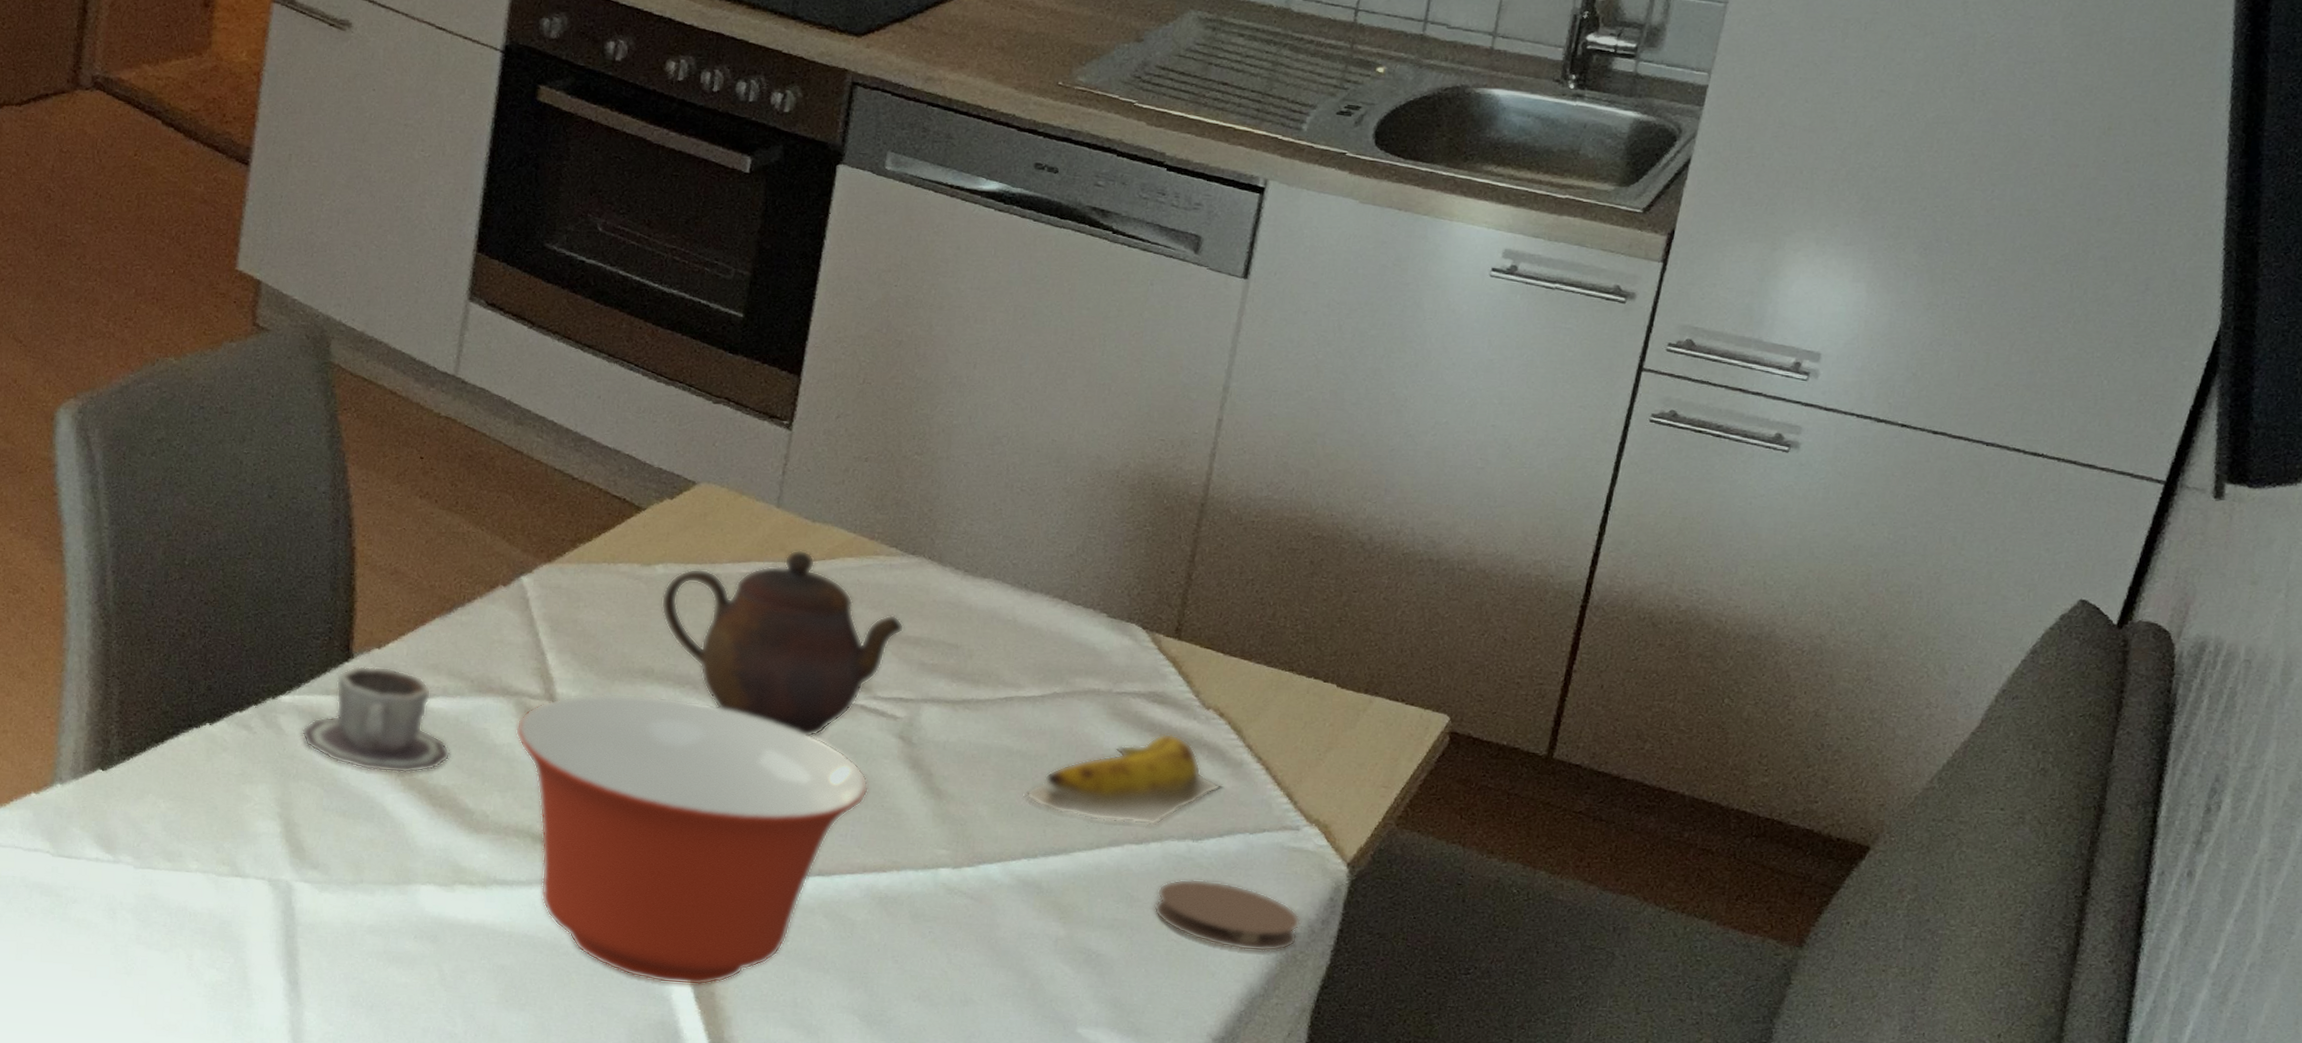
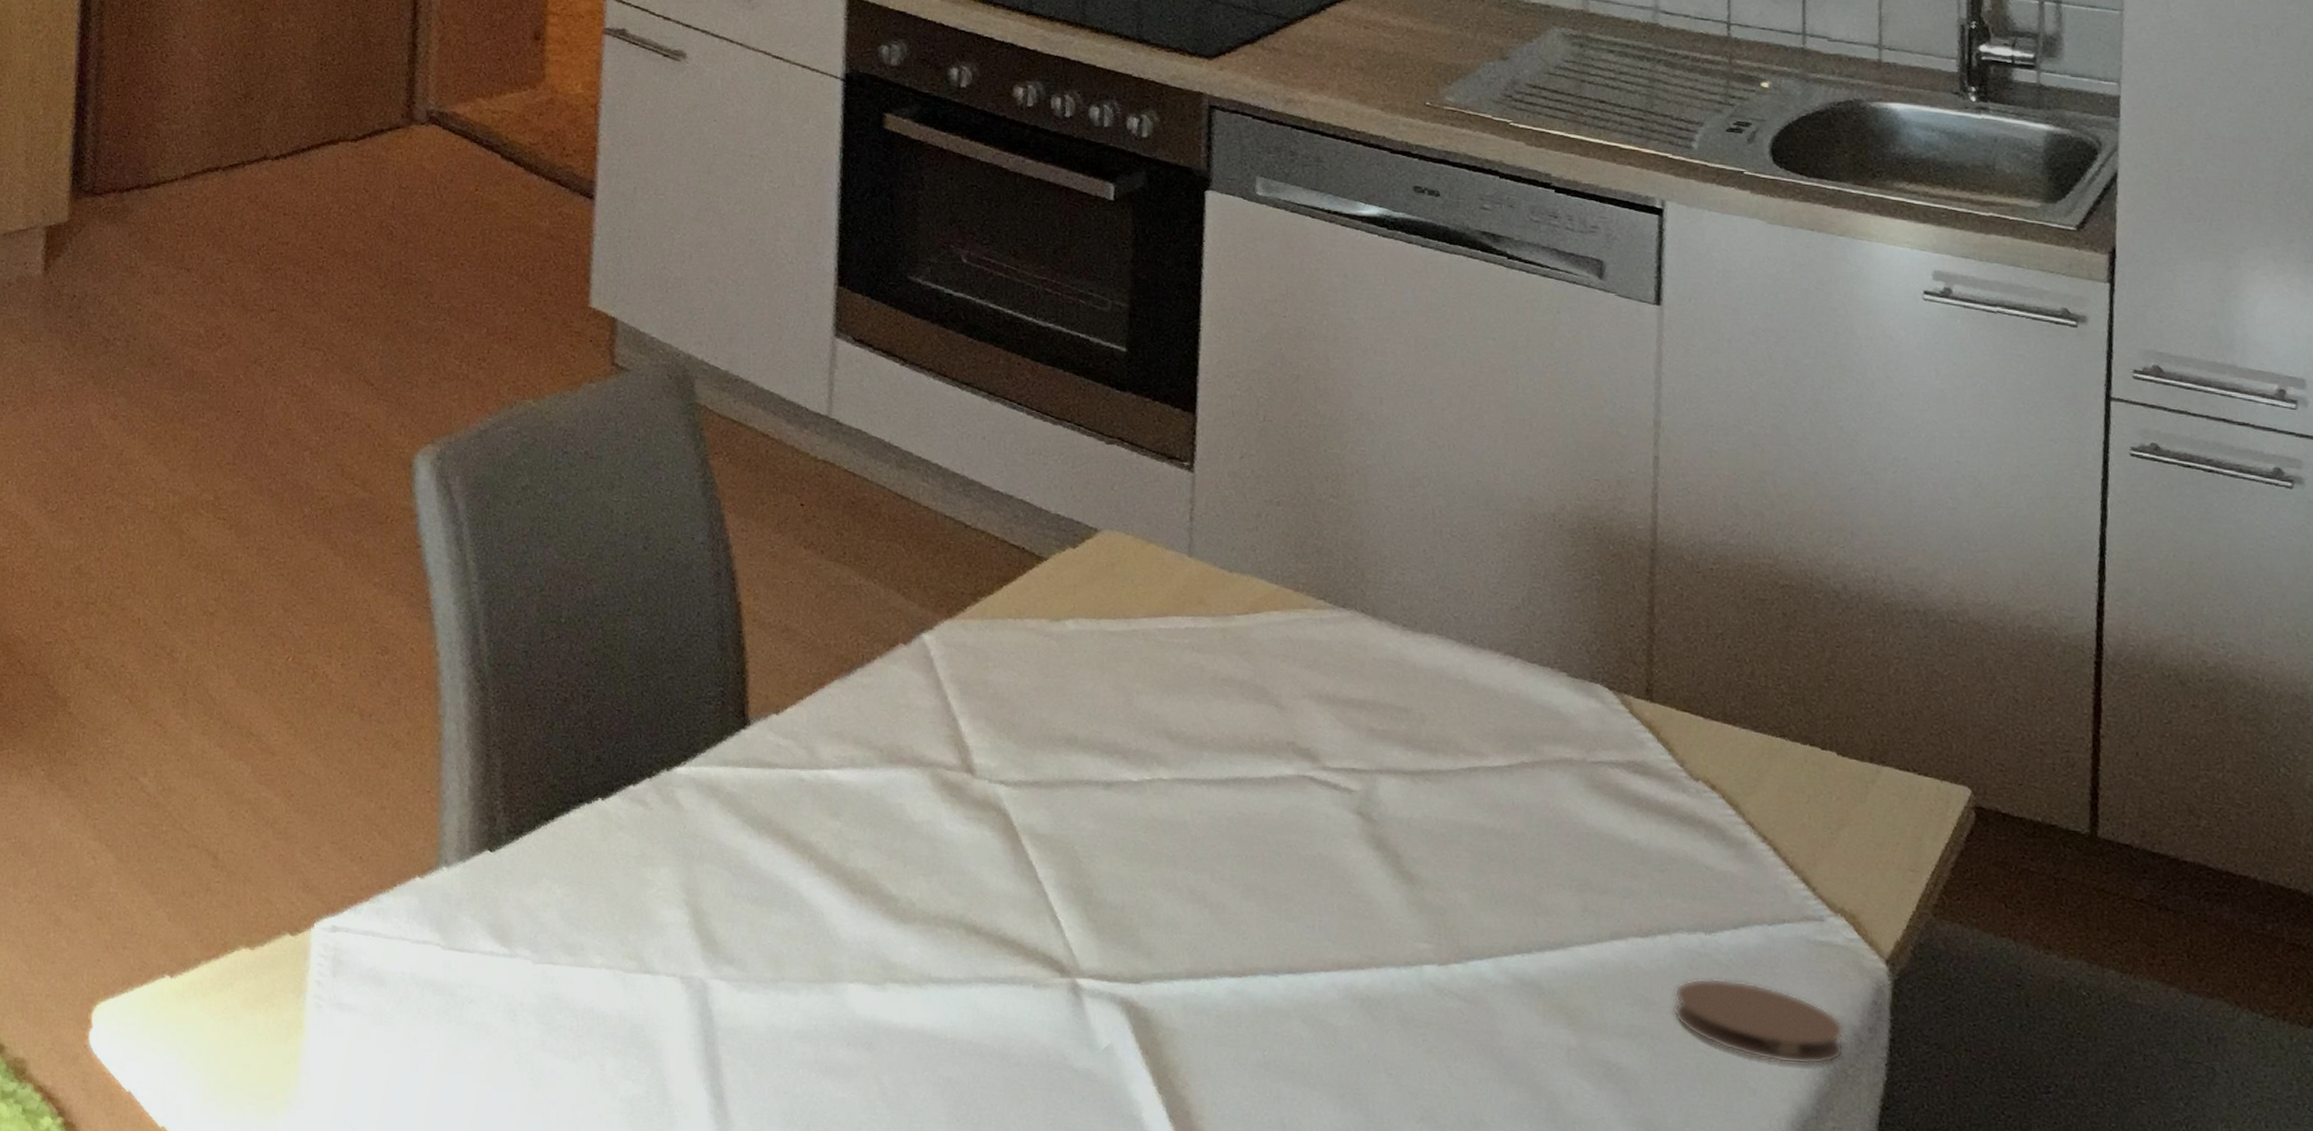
cup: present [301,665,451,774] -> none [701,733,866,855]
mixing bowl: present [515,693,869,986] -> none [933,764,1332,1103]
teapot: present [661,550,905,736] -> none [1076,603,1346,813]
banana: present [1024,733,1222,826] -> none [1506,808,1728,916]

